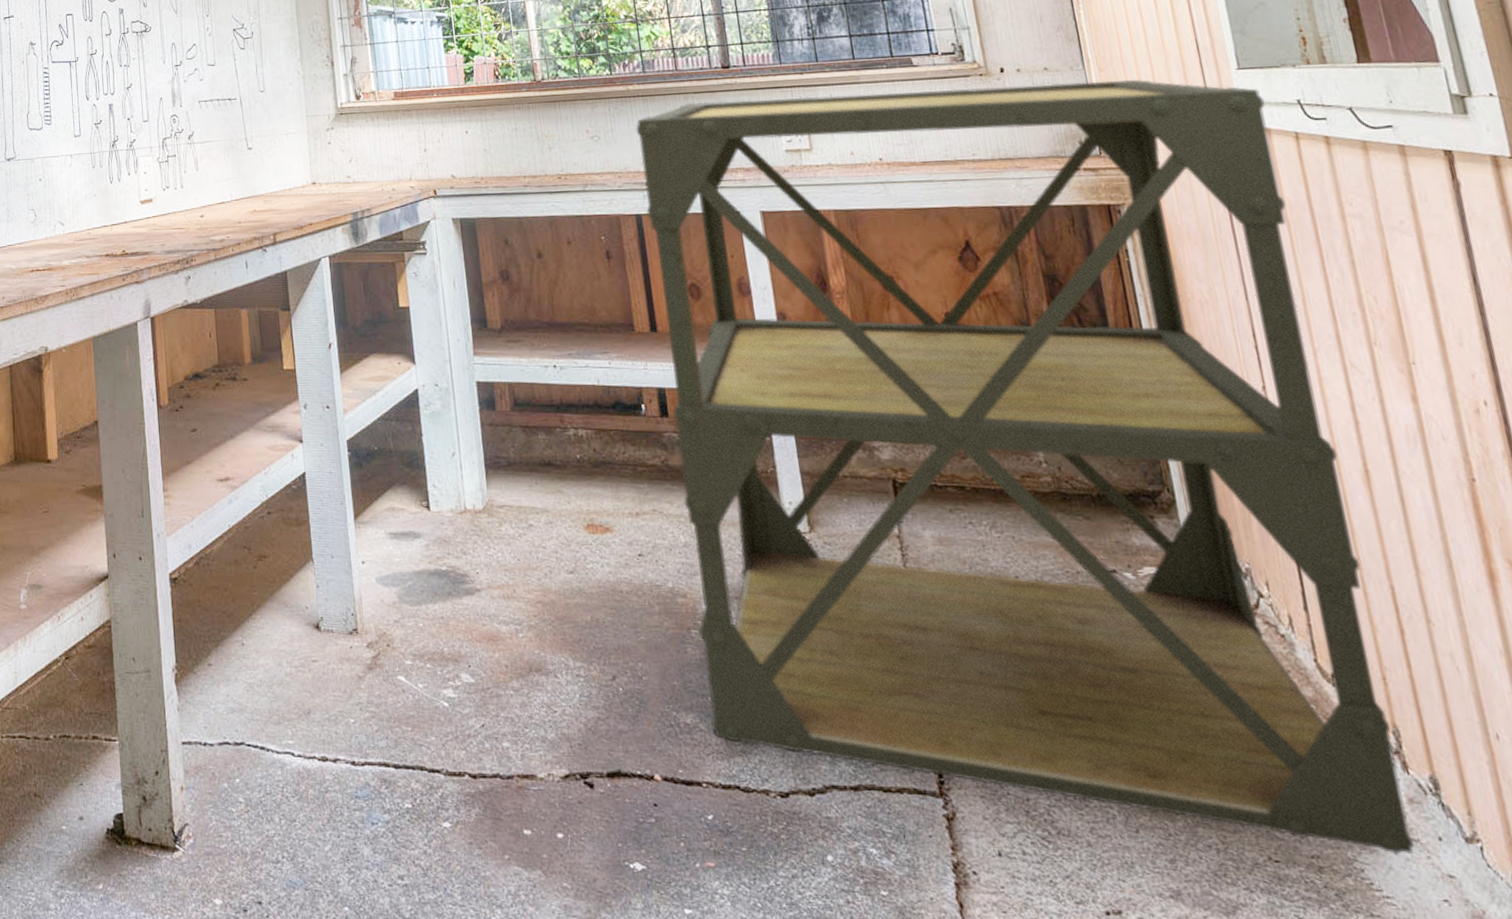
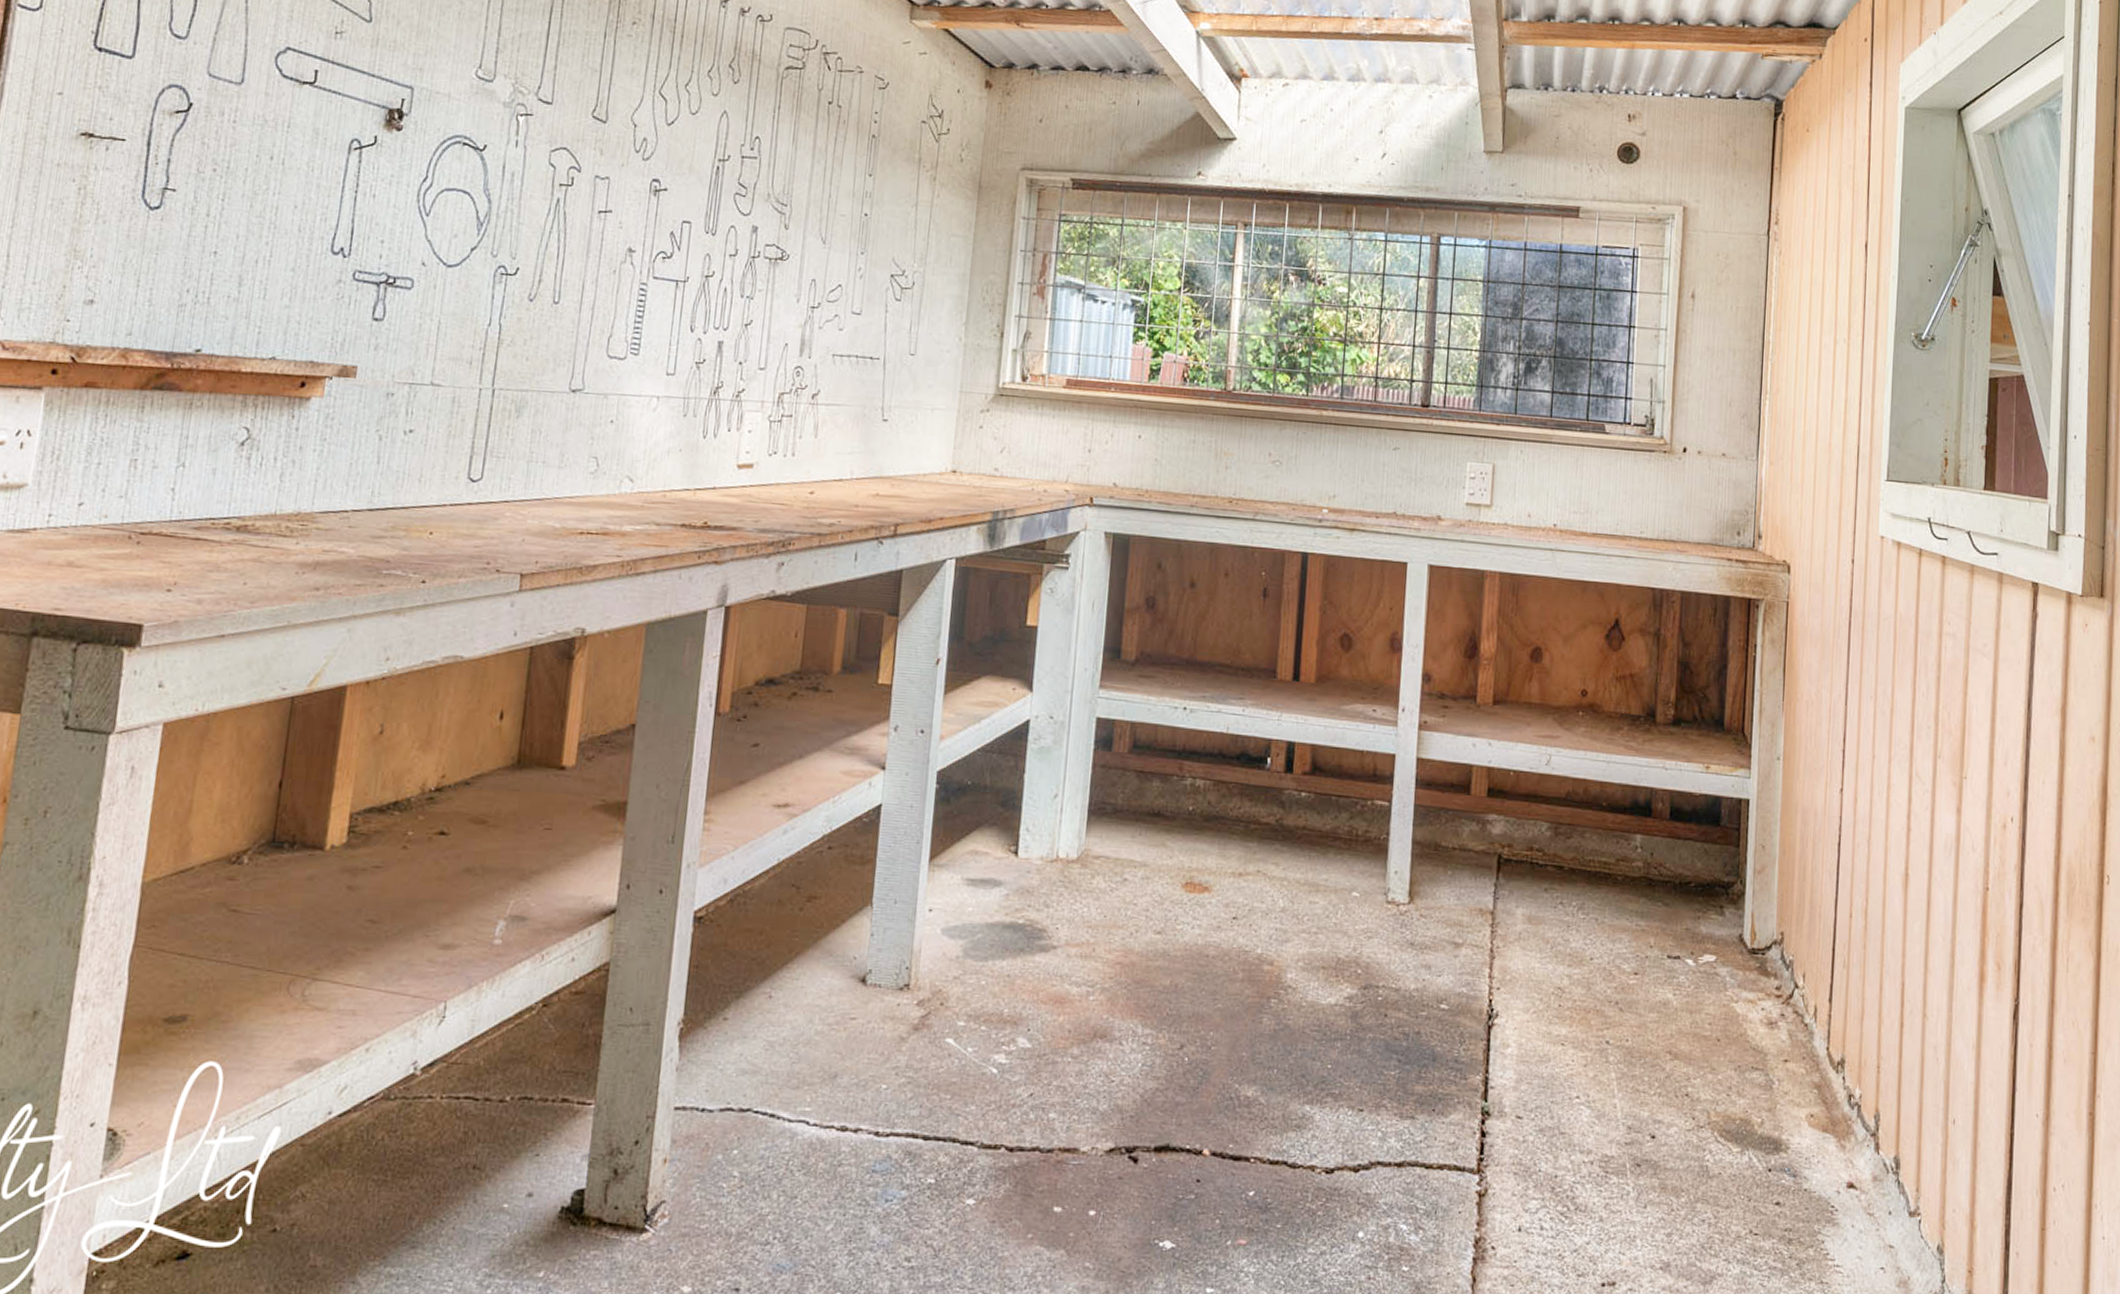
shelving unit: present [636,80,1414,854] -> none [1270,438,1901,1226]

